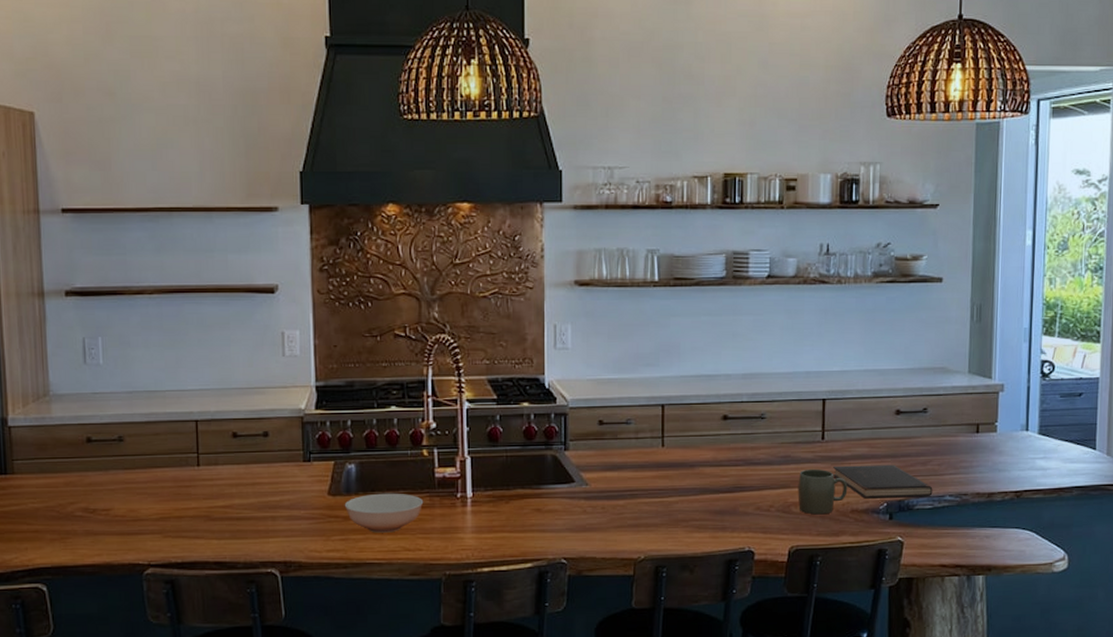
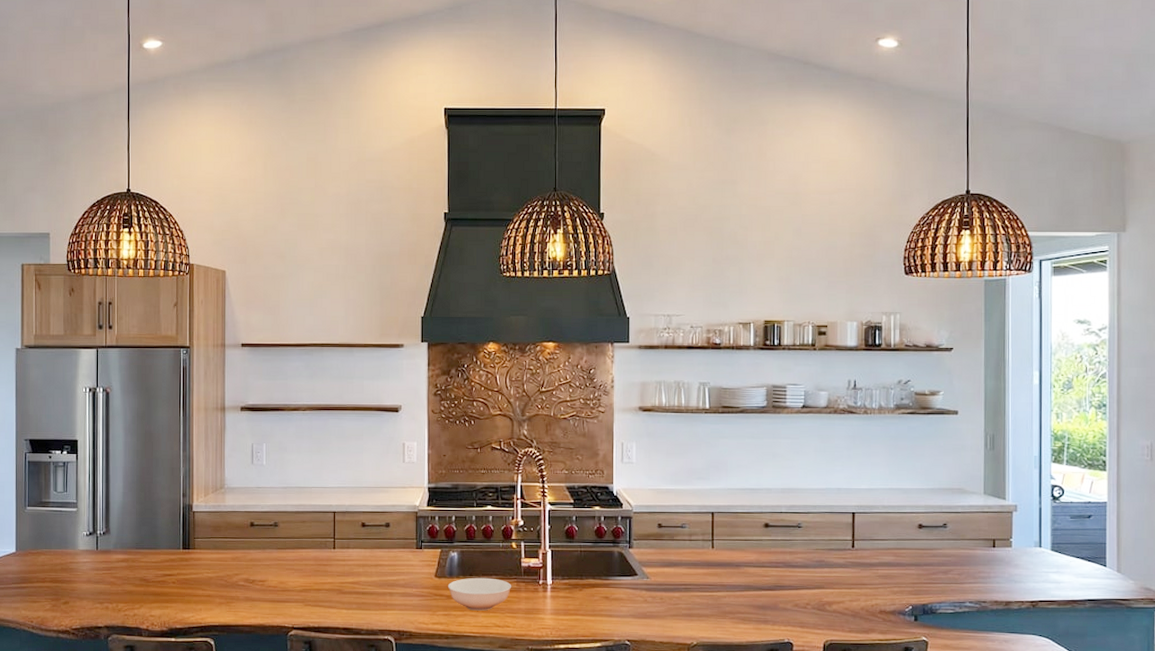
mug: present [797,469,848,515] -> none [831,573,876,614]
hardcover book: present [833,464,933,499] -> none [863,571,954,602]

